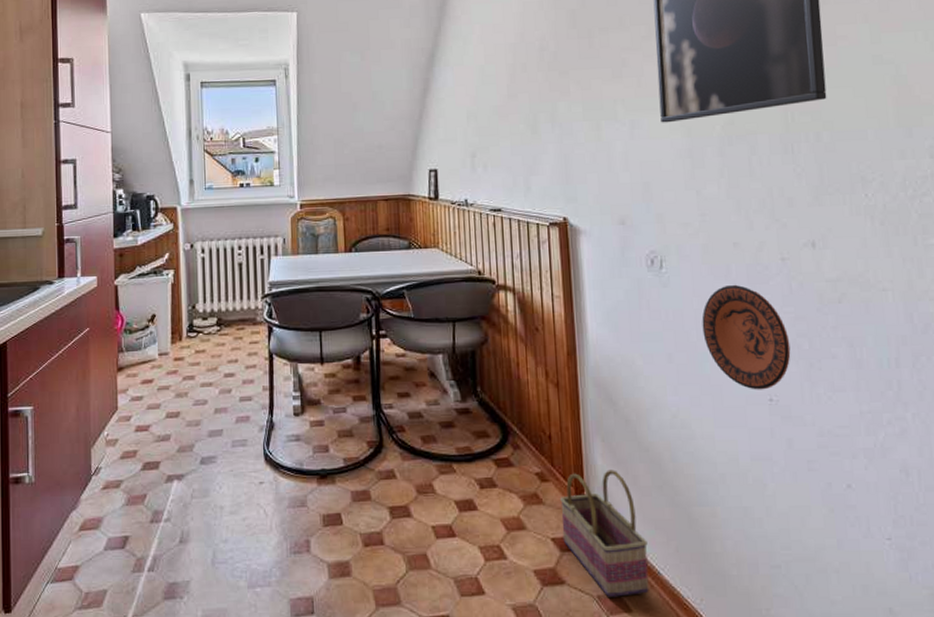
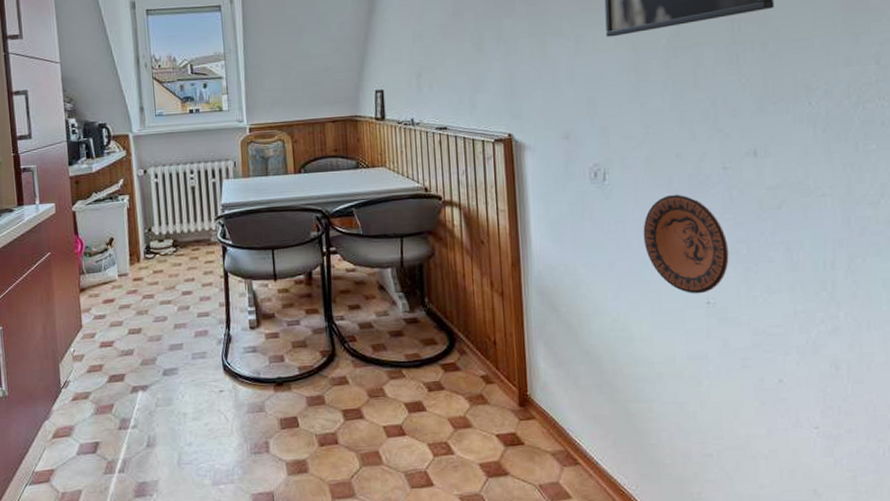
basket: present [560,470,649,597] -> none [504,371,588,486]

